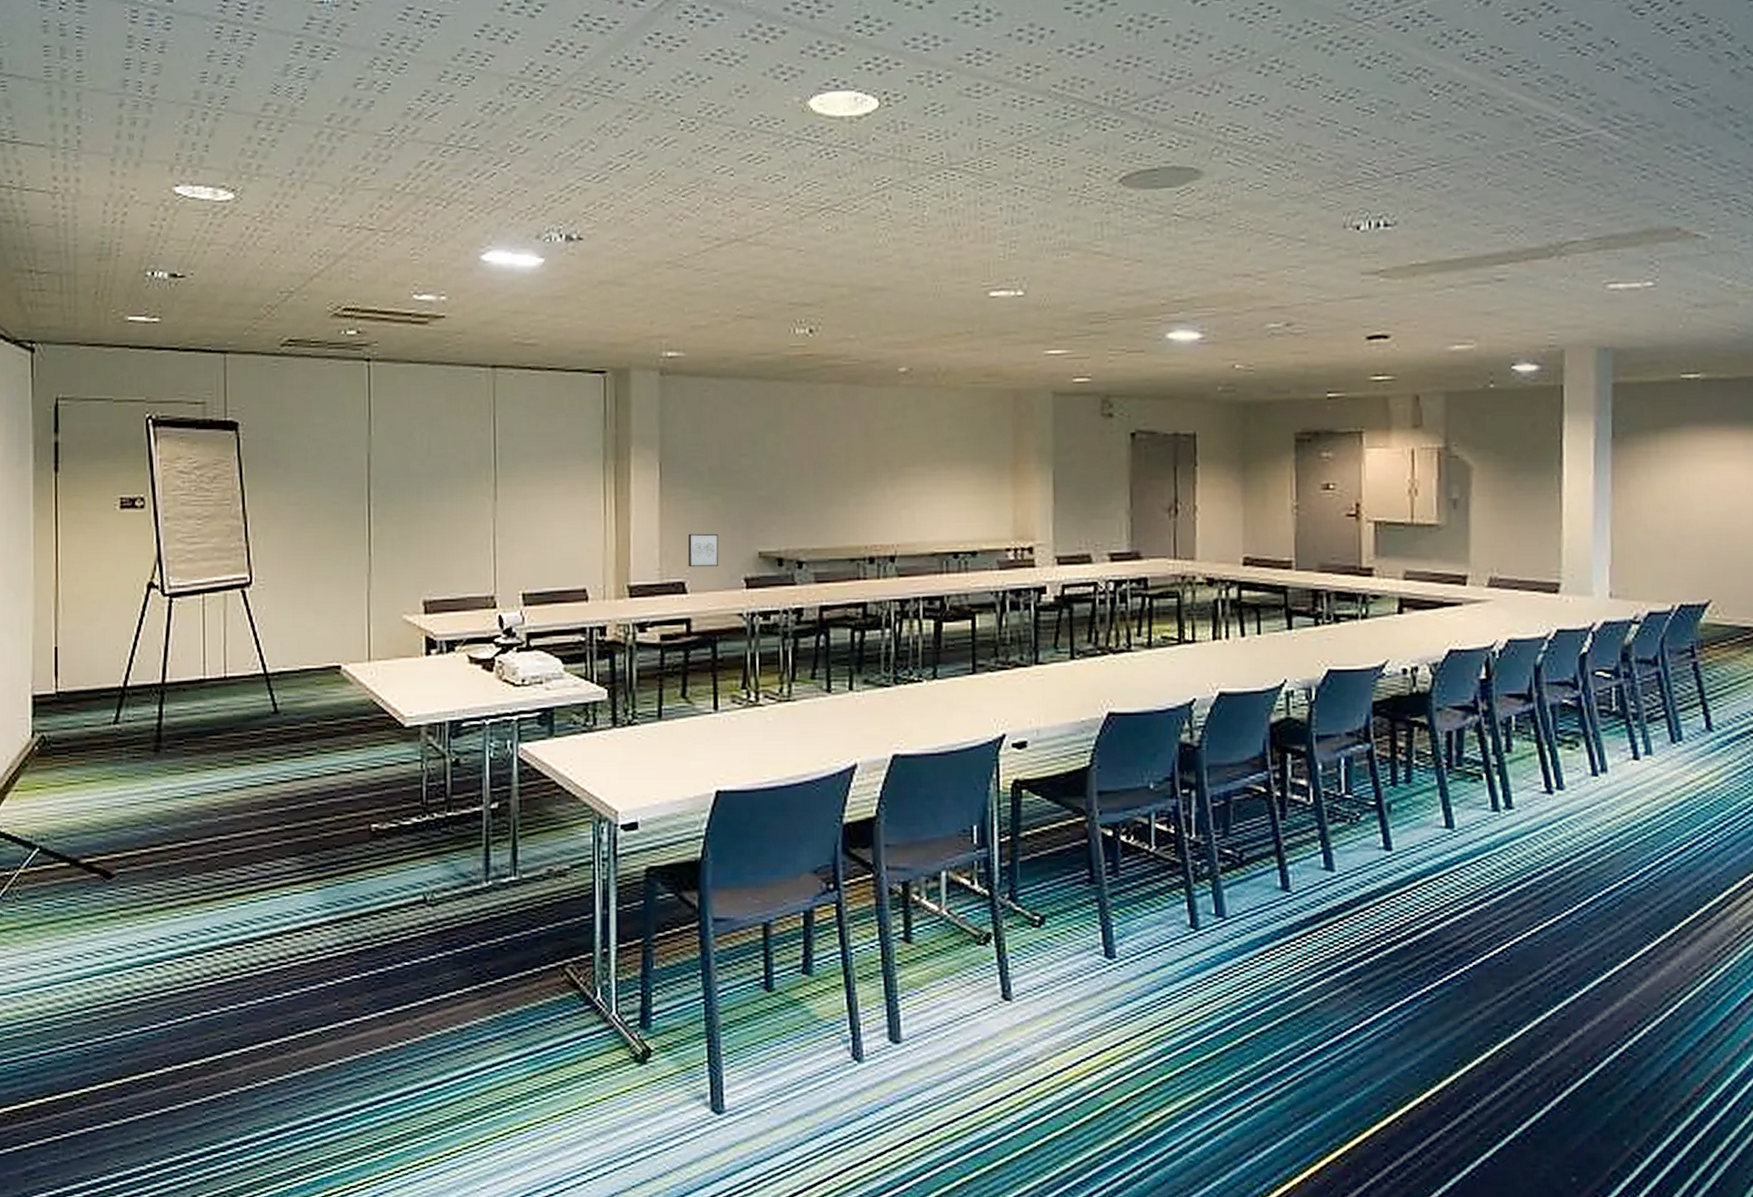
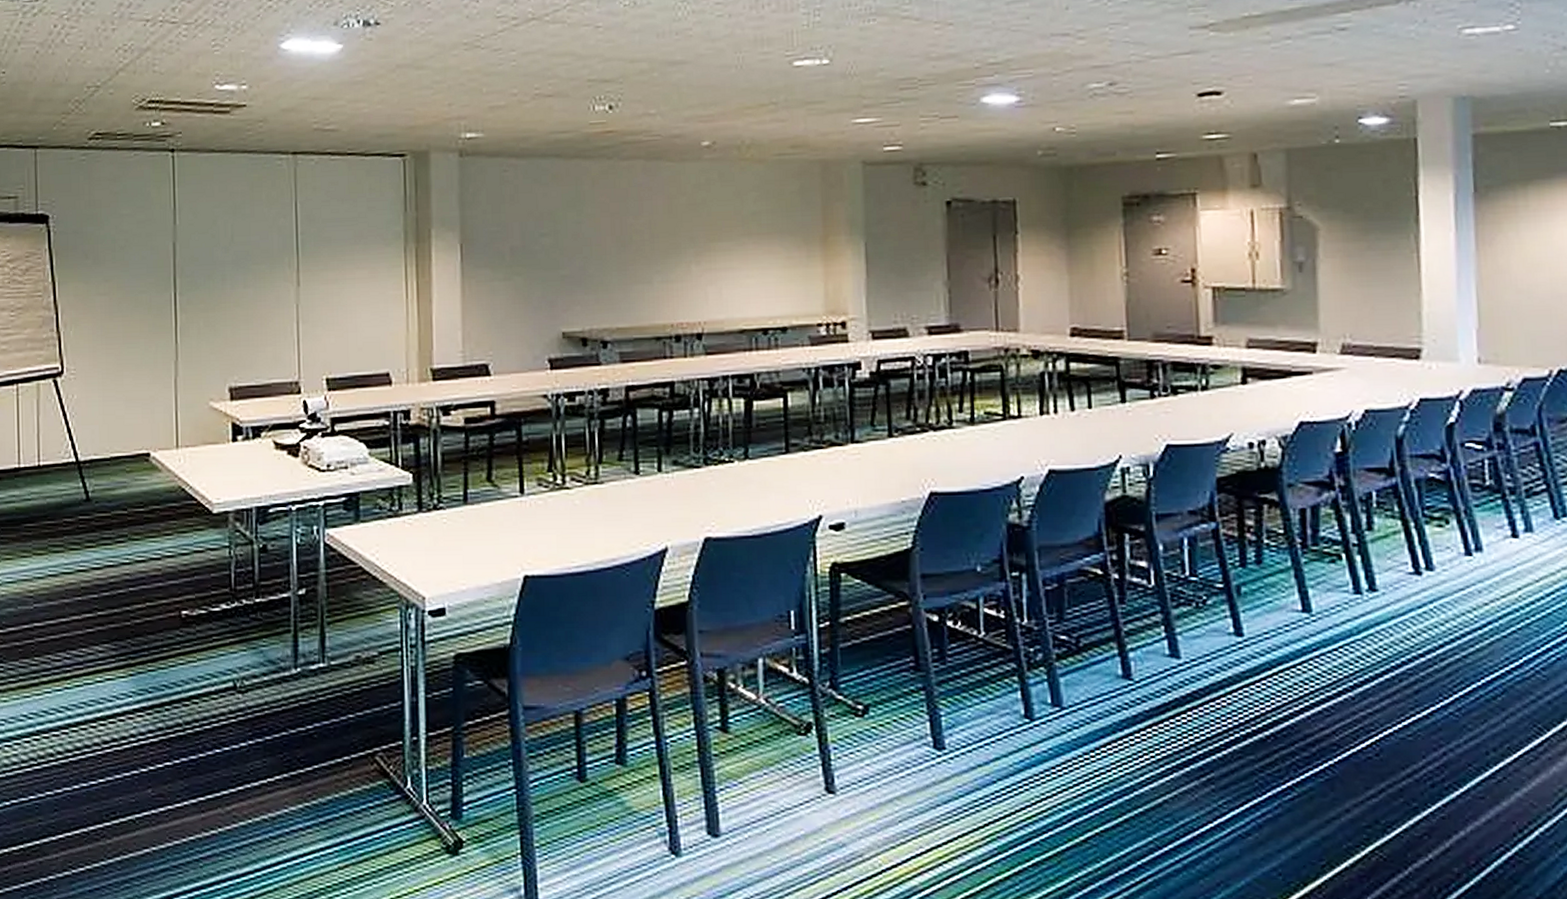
wall art: present [688,533,719,568] -> none [490,314,522,349]

